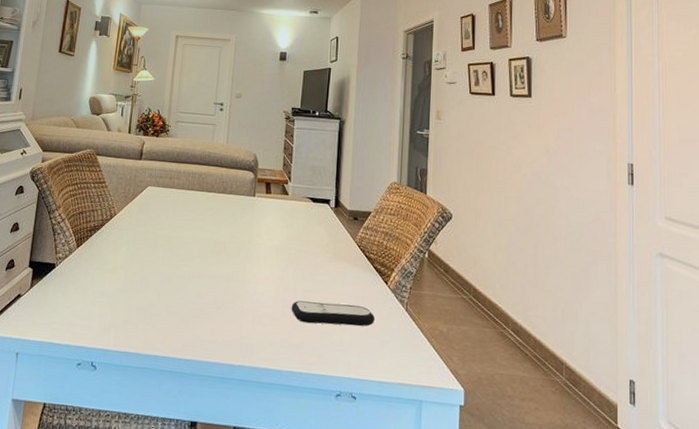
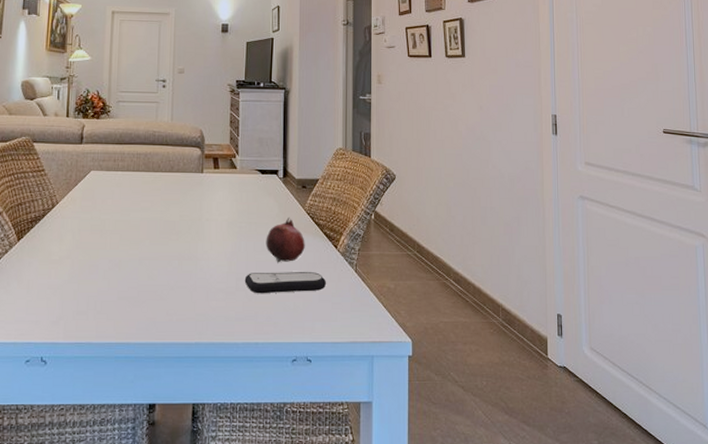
fruit: none [314,248,355,294] -> present [266,218,305,263]

